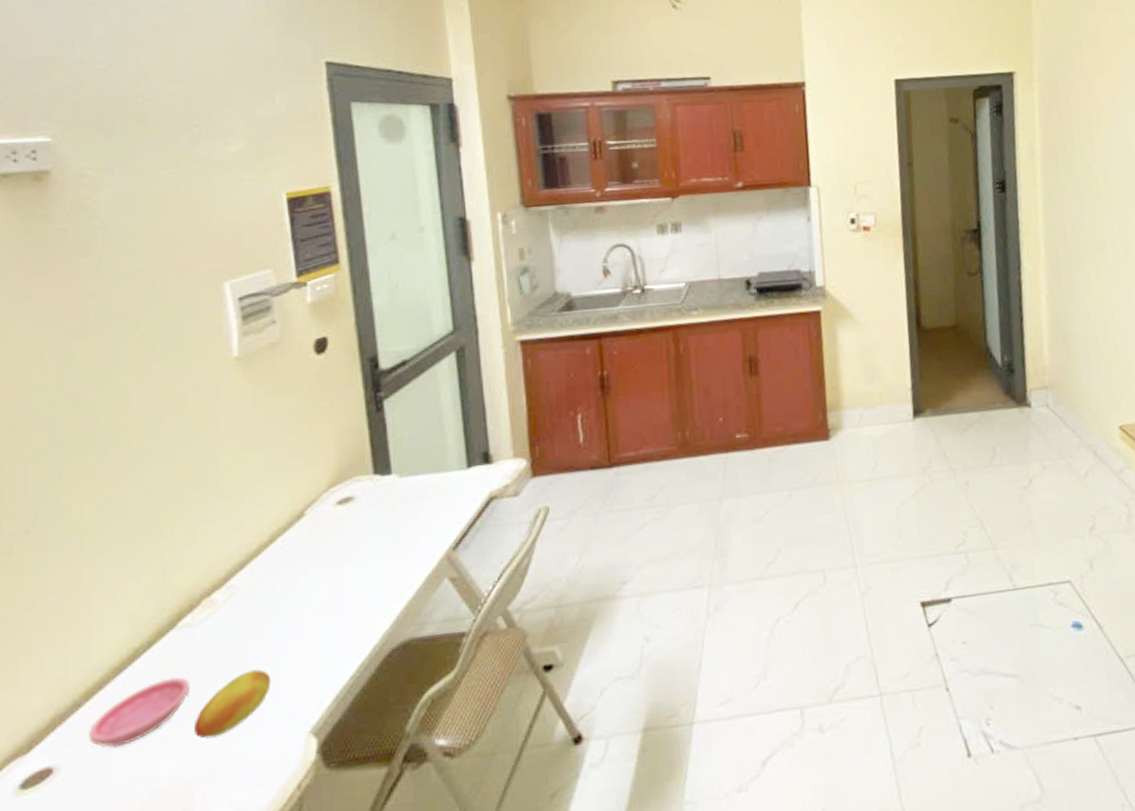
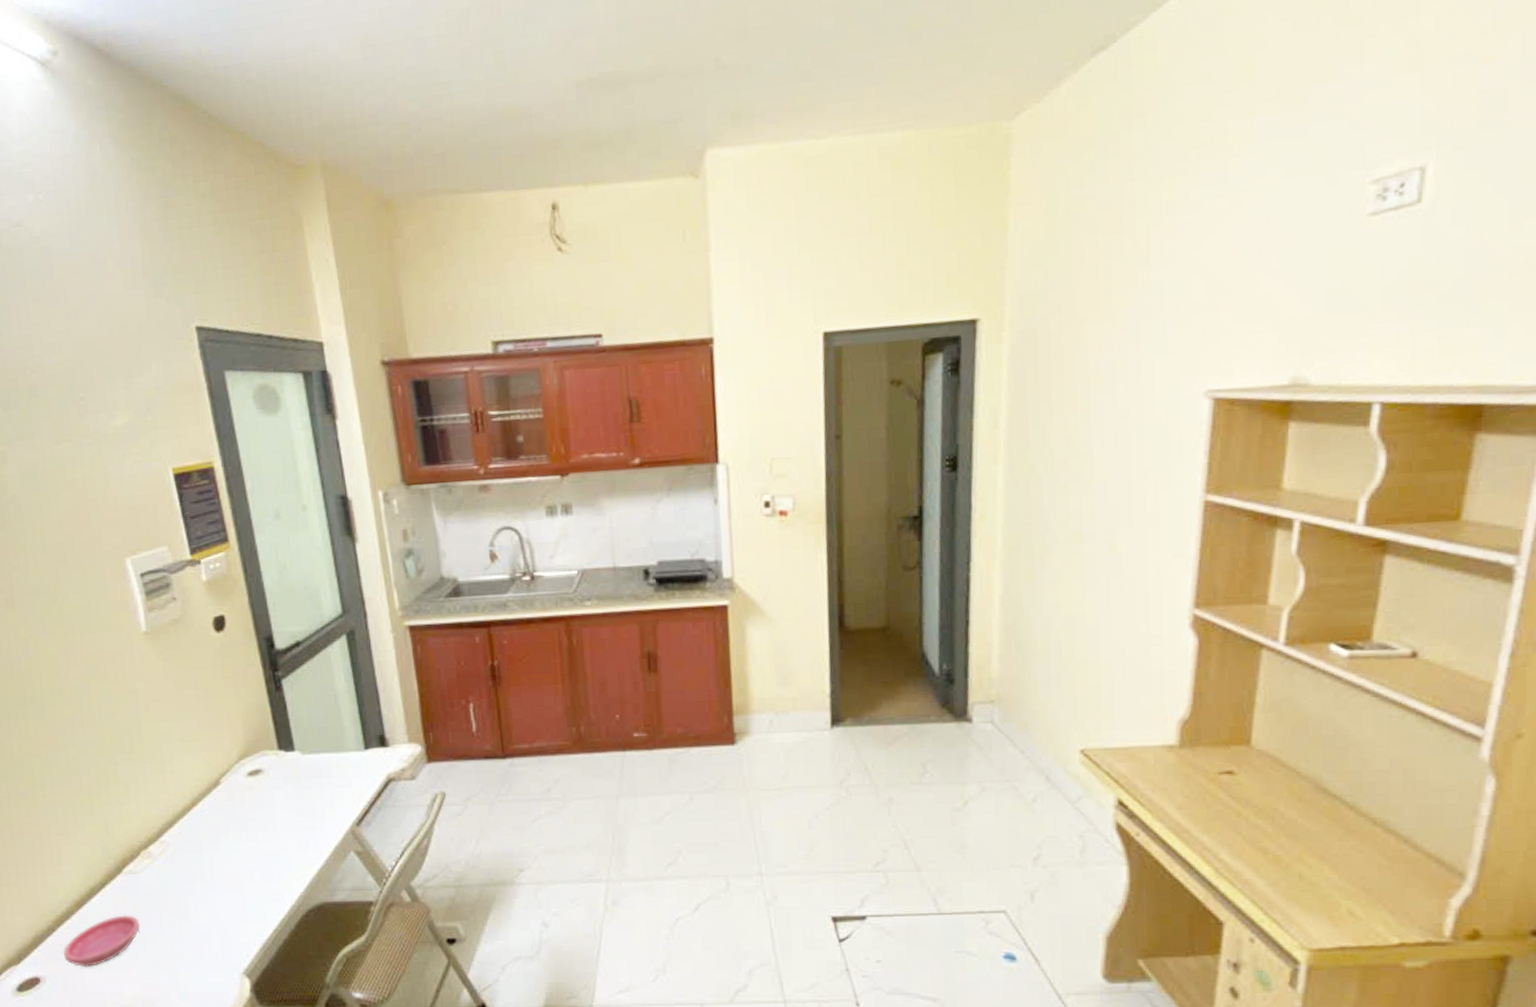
fruit: present [193,669,271,739] -> none [146,916,207,969]

